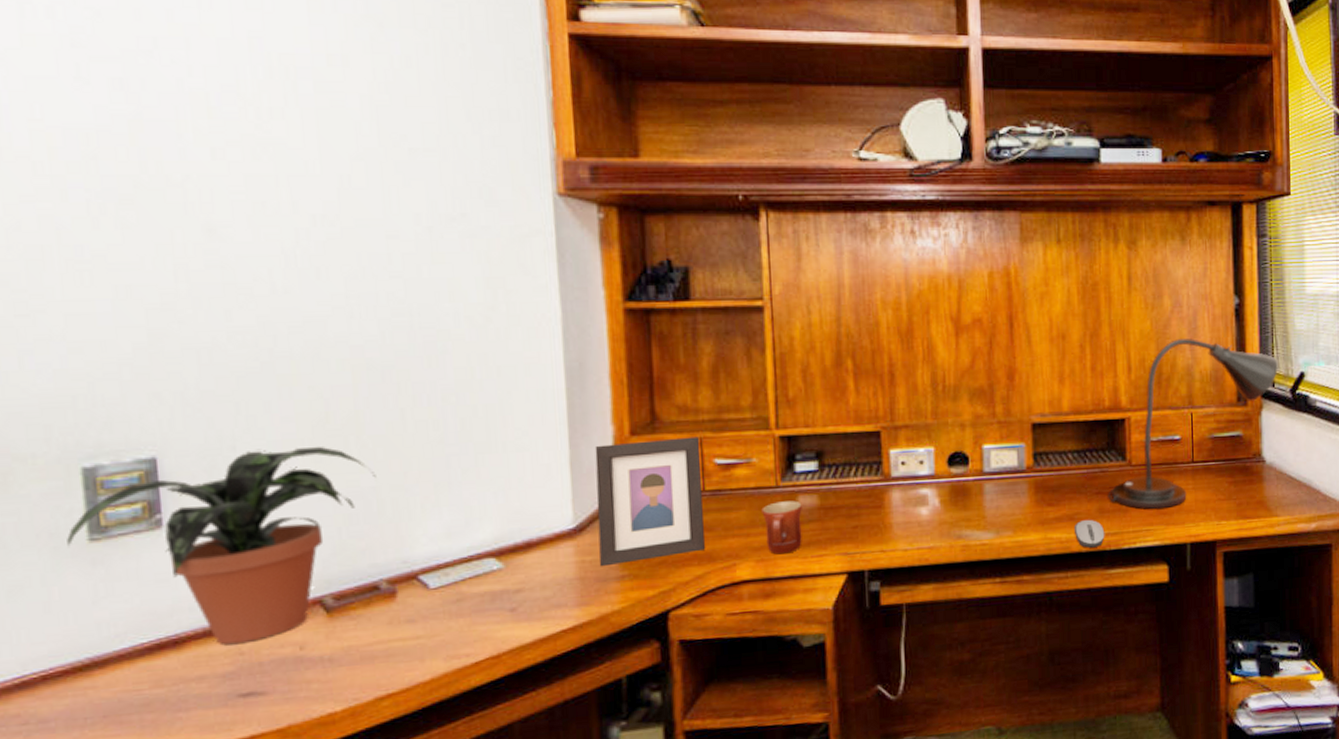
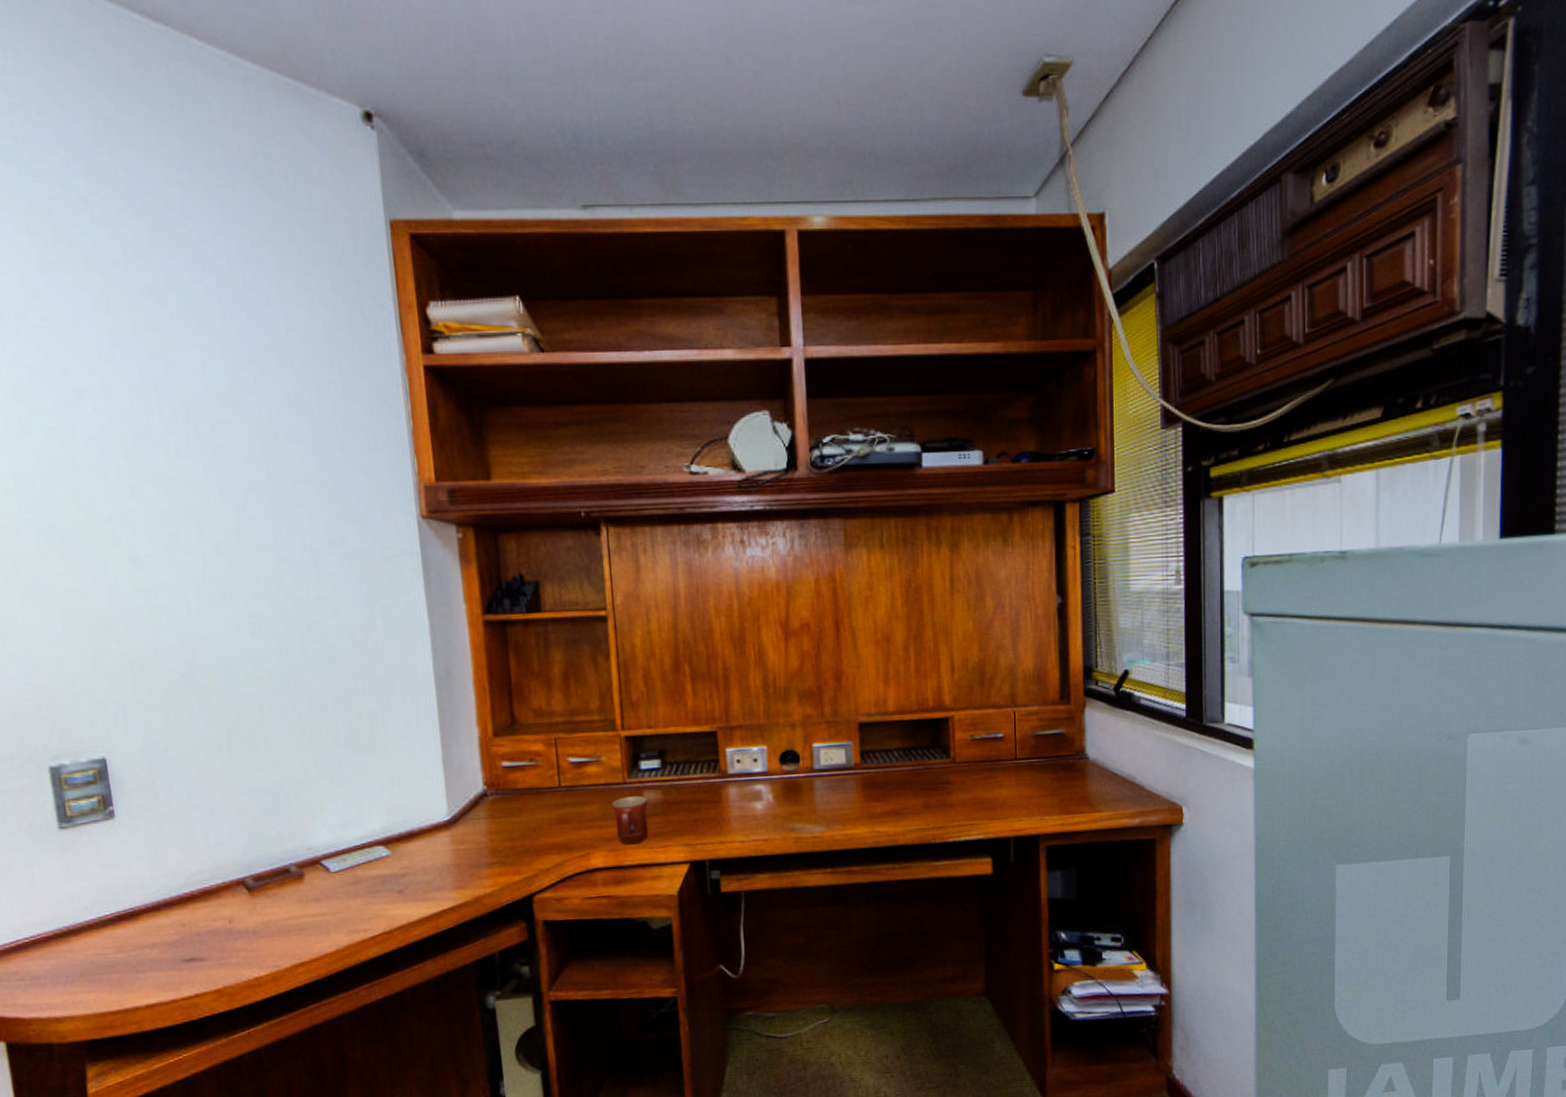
potted plant: present [67,446,376,644] -> none [42,747,282,917]
picture frame: present [594,436,705,567] -> none [463,737,562,855]
computer mouse: present [1073,519,1105,548] -> none [900,814,930,841]
desk lamp: present [1108,339,1278,510] -> none [933,639,1101,805]

